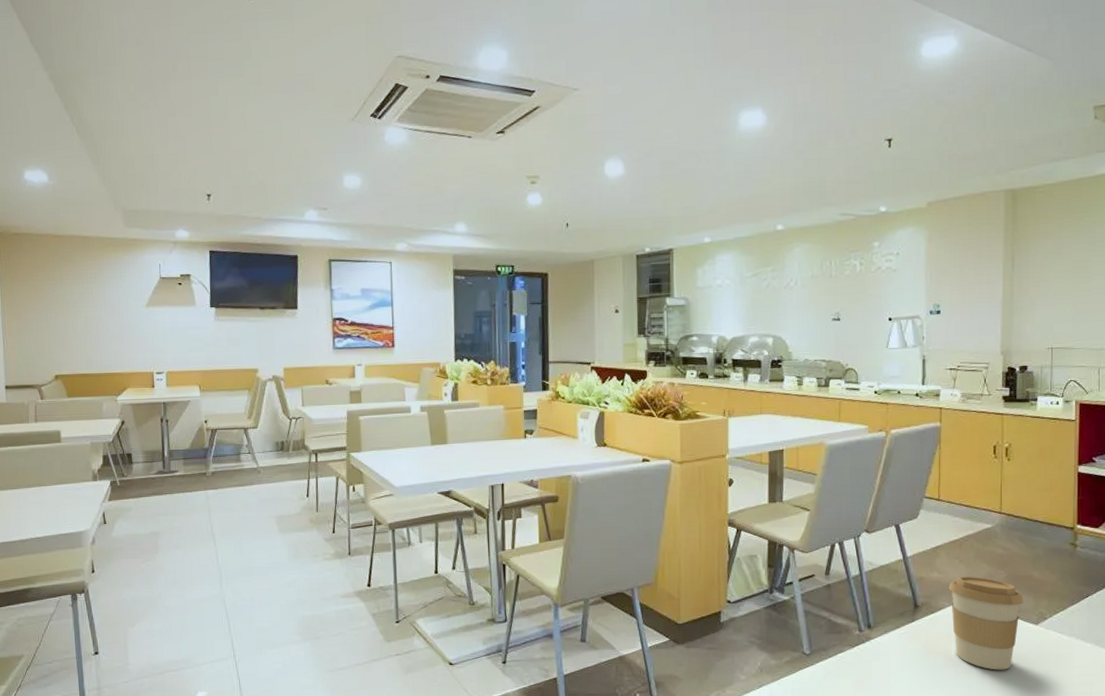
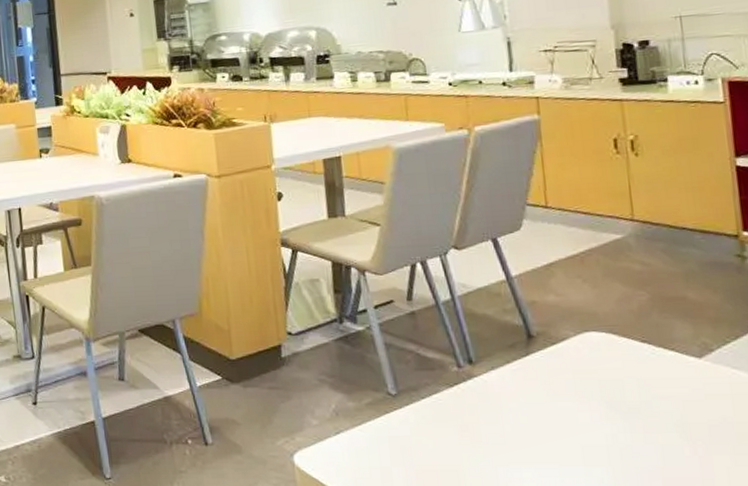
coffee cup: present [948,576,1023,670] -> none [571,298,678,416]

